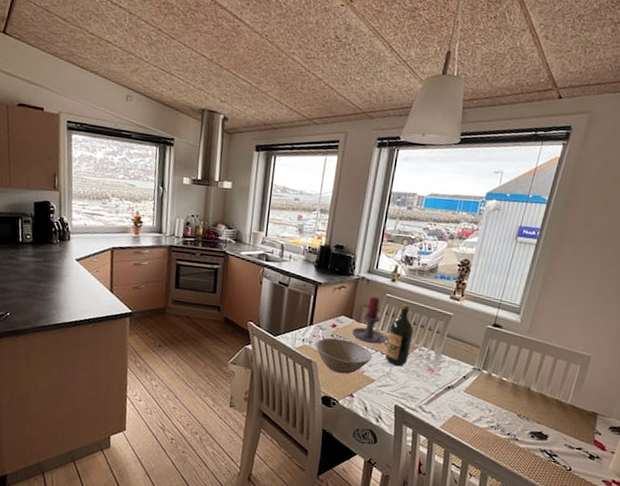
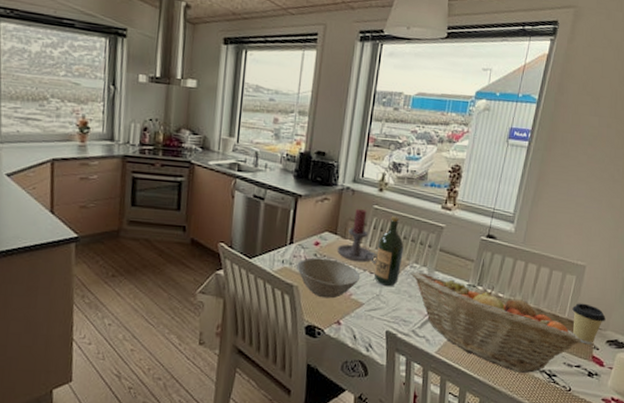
fruit basket: none [420,354,583,452] -> present [412,271,581,373]
coffee cup: none [575,390,610,430] -> present [572,303,606,345]

